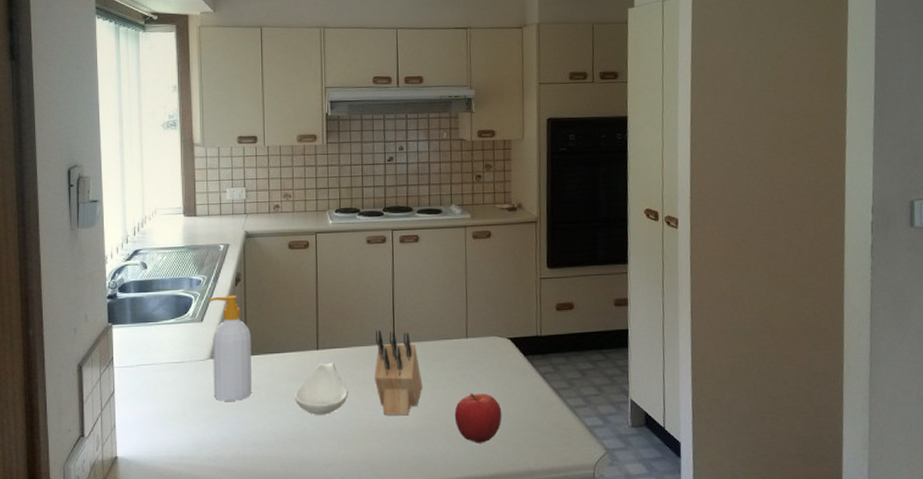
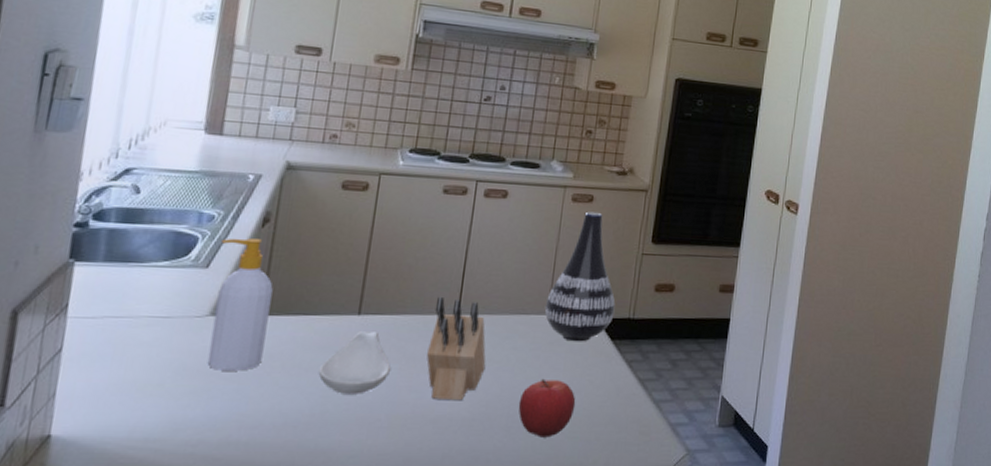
vase: none [463,245,524,360] -> present [544,211,616,342]

